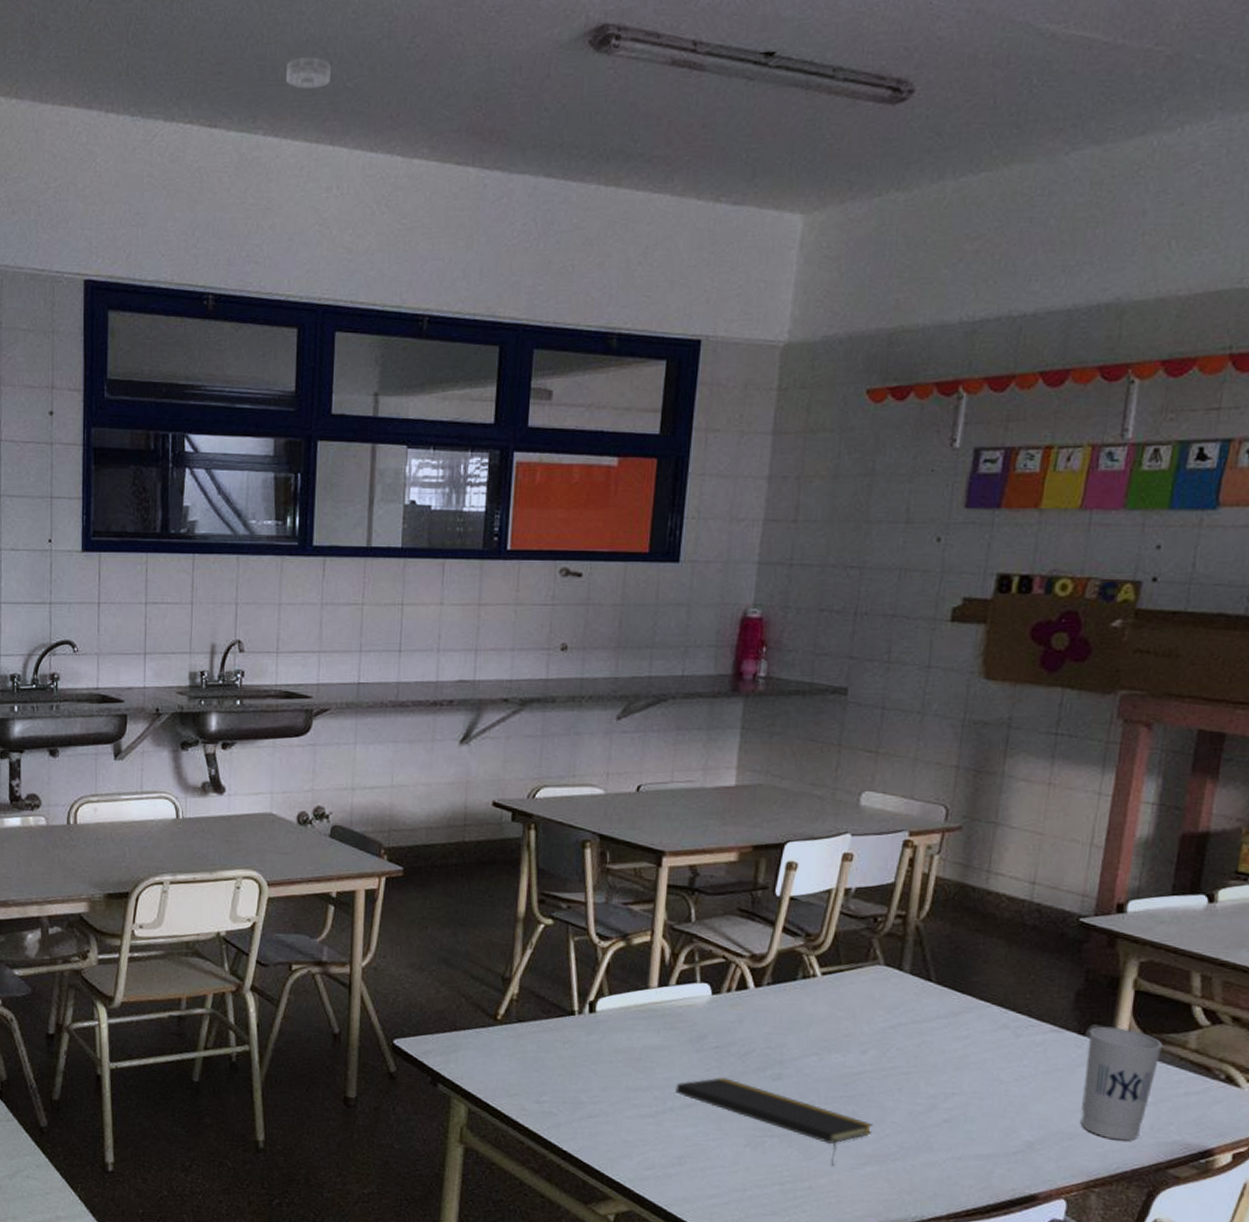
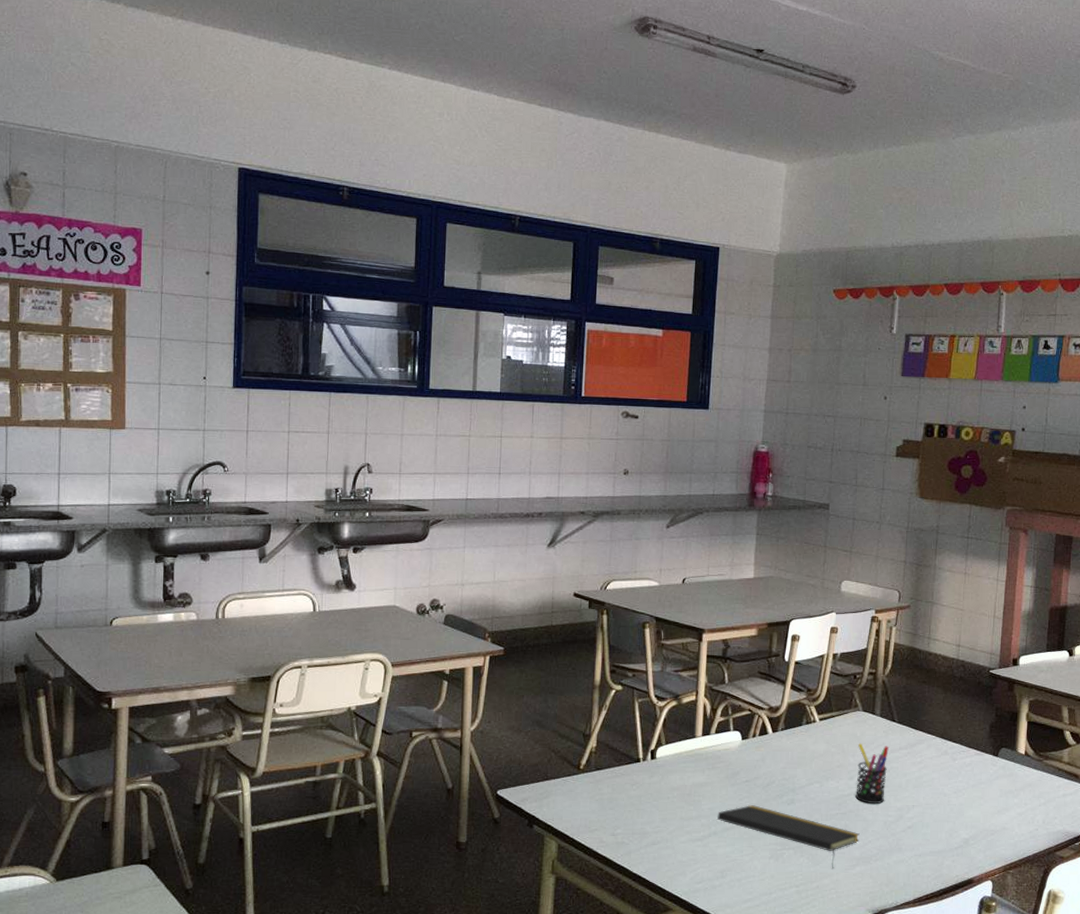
smoke detector: present [286,57,331,89] -> none [407,14,442,38]
pen holder: none [869,1007,921,1087] -> present [856,743,889,803]
cup: present [1080,1026,1164,1141] -> none [998,749,1048,833]

